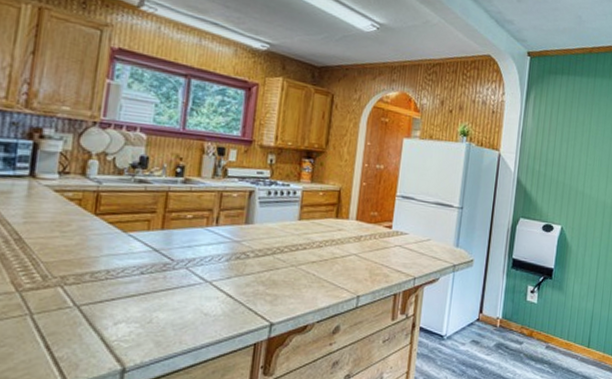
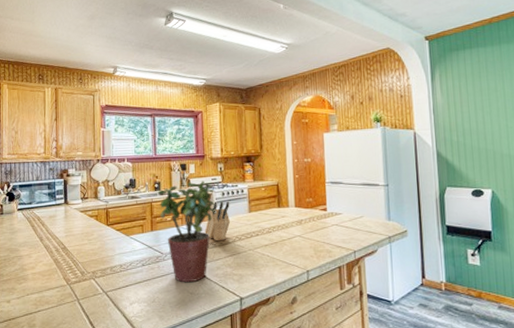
potted plant: none [178,172,258,301] -> present [157,181,216,283]
knife block: none [236,201,276,252] -> present [204,201,230,242]

